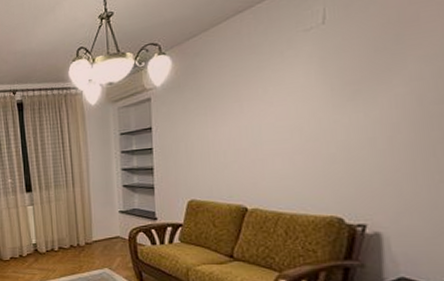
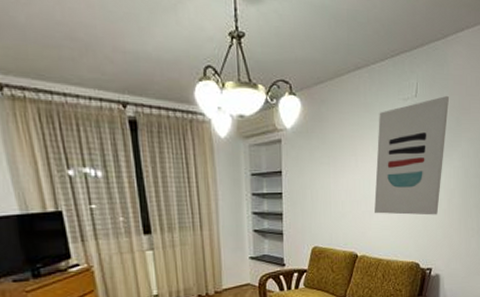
wall art: none [268,11,380,162] -> present [374,95,449,216]

